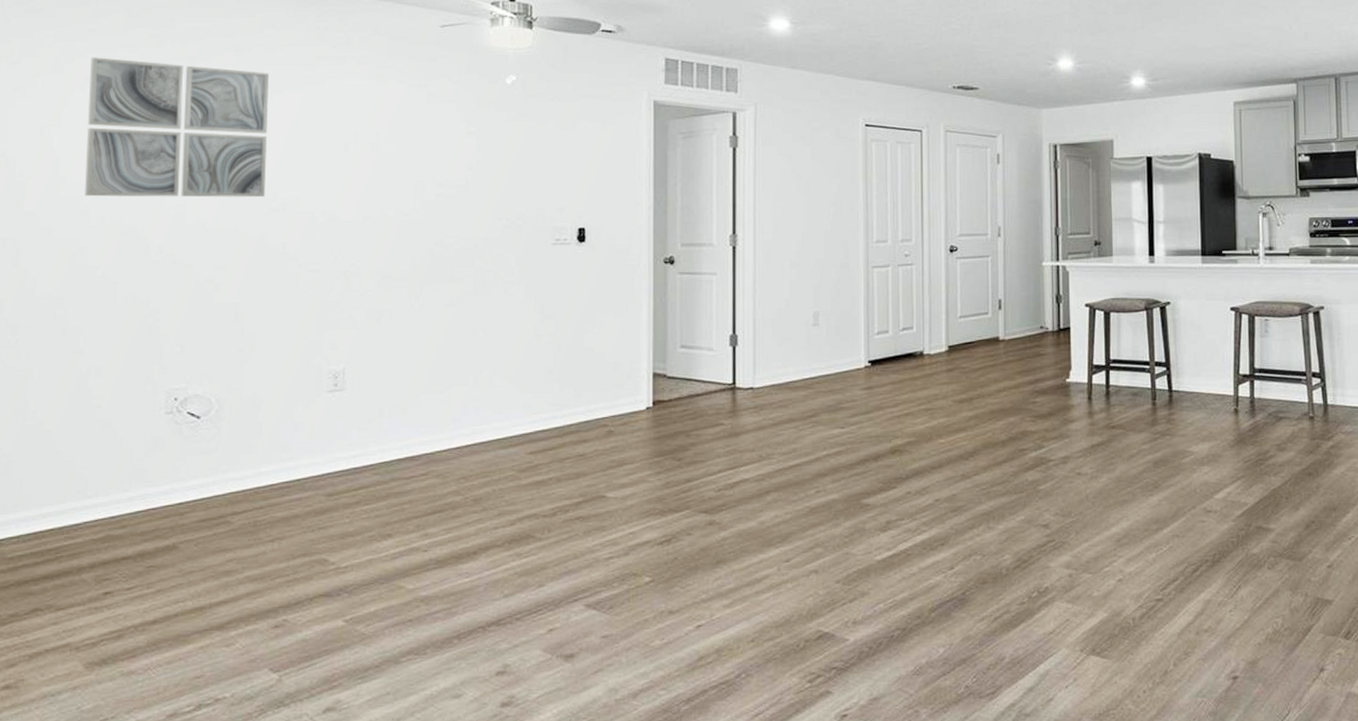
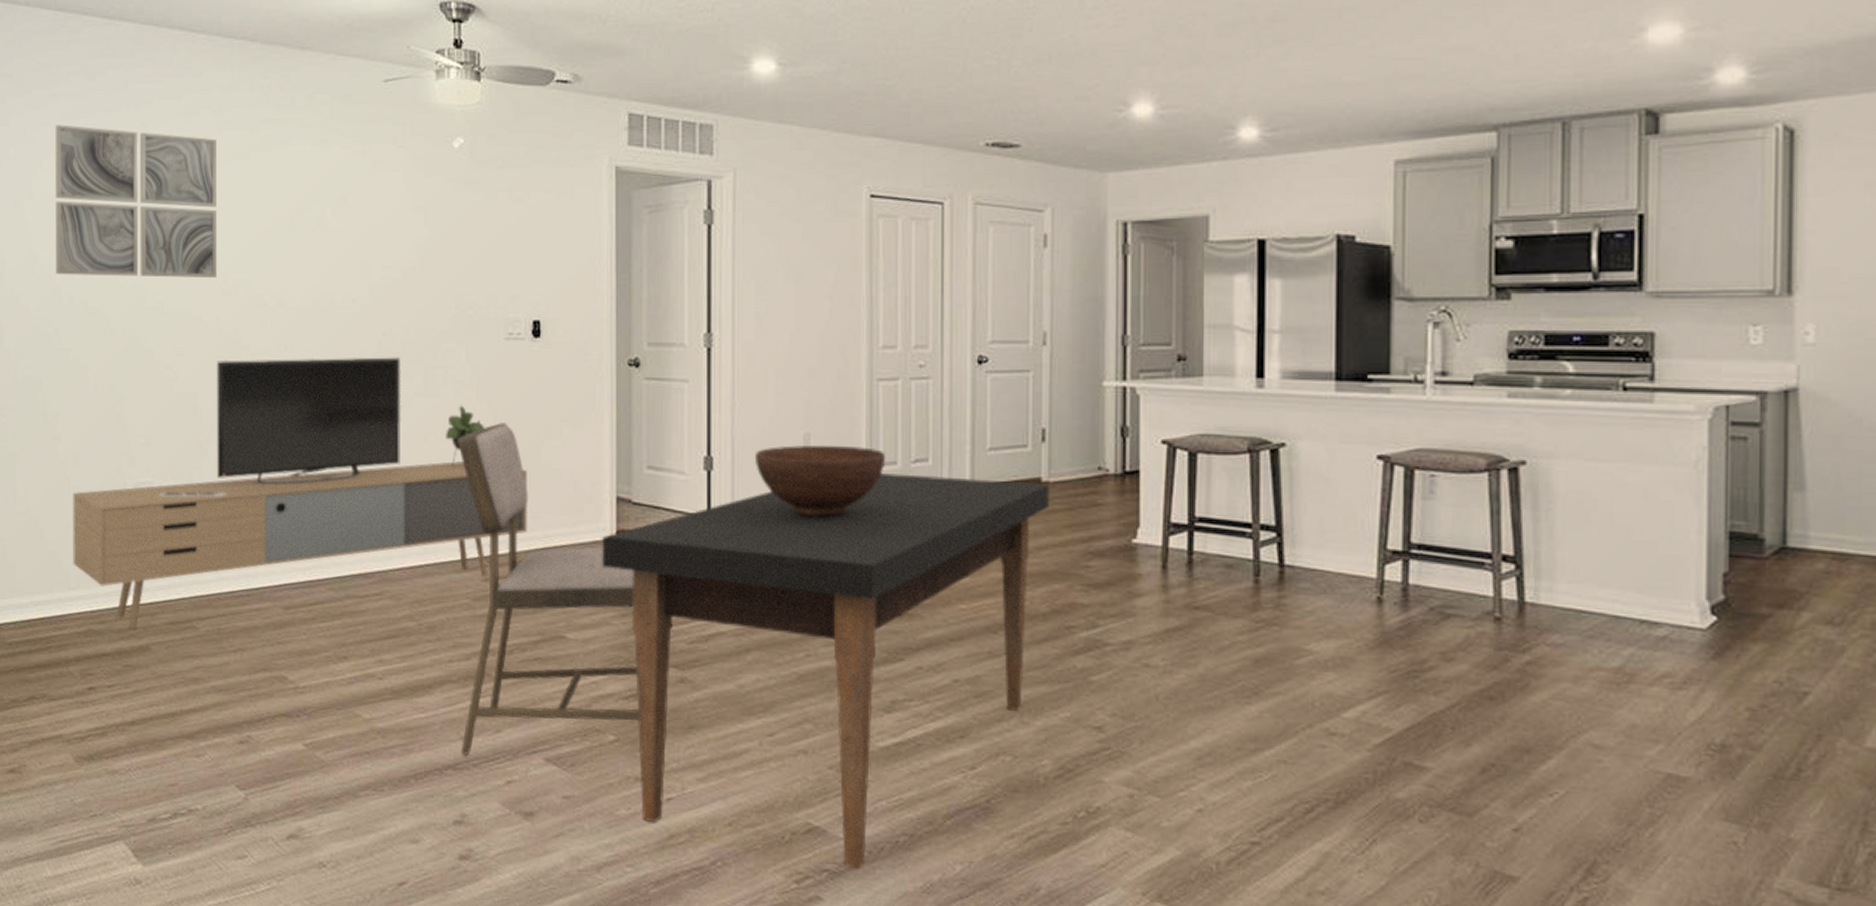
media console: none [91,263,572,531] -> present [73,357,528,629]
dining chair: none [505,316,673,611] -> present [458,423,640,755]
dining table: none [639,340,1005,664] -> present [601,473,1049,869]
fruit bowl: none [772,320,880,378] -> present [754,445,886,517]

